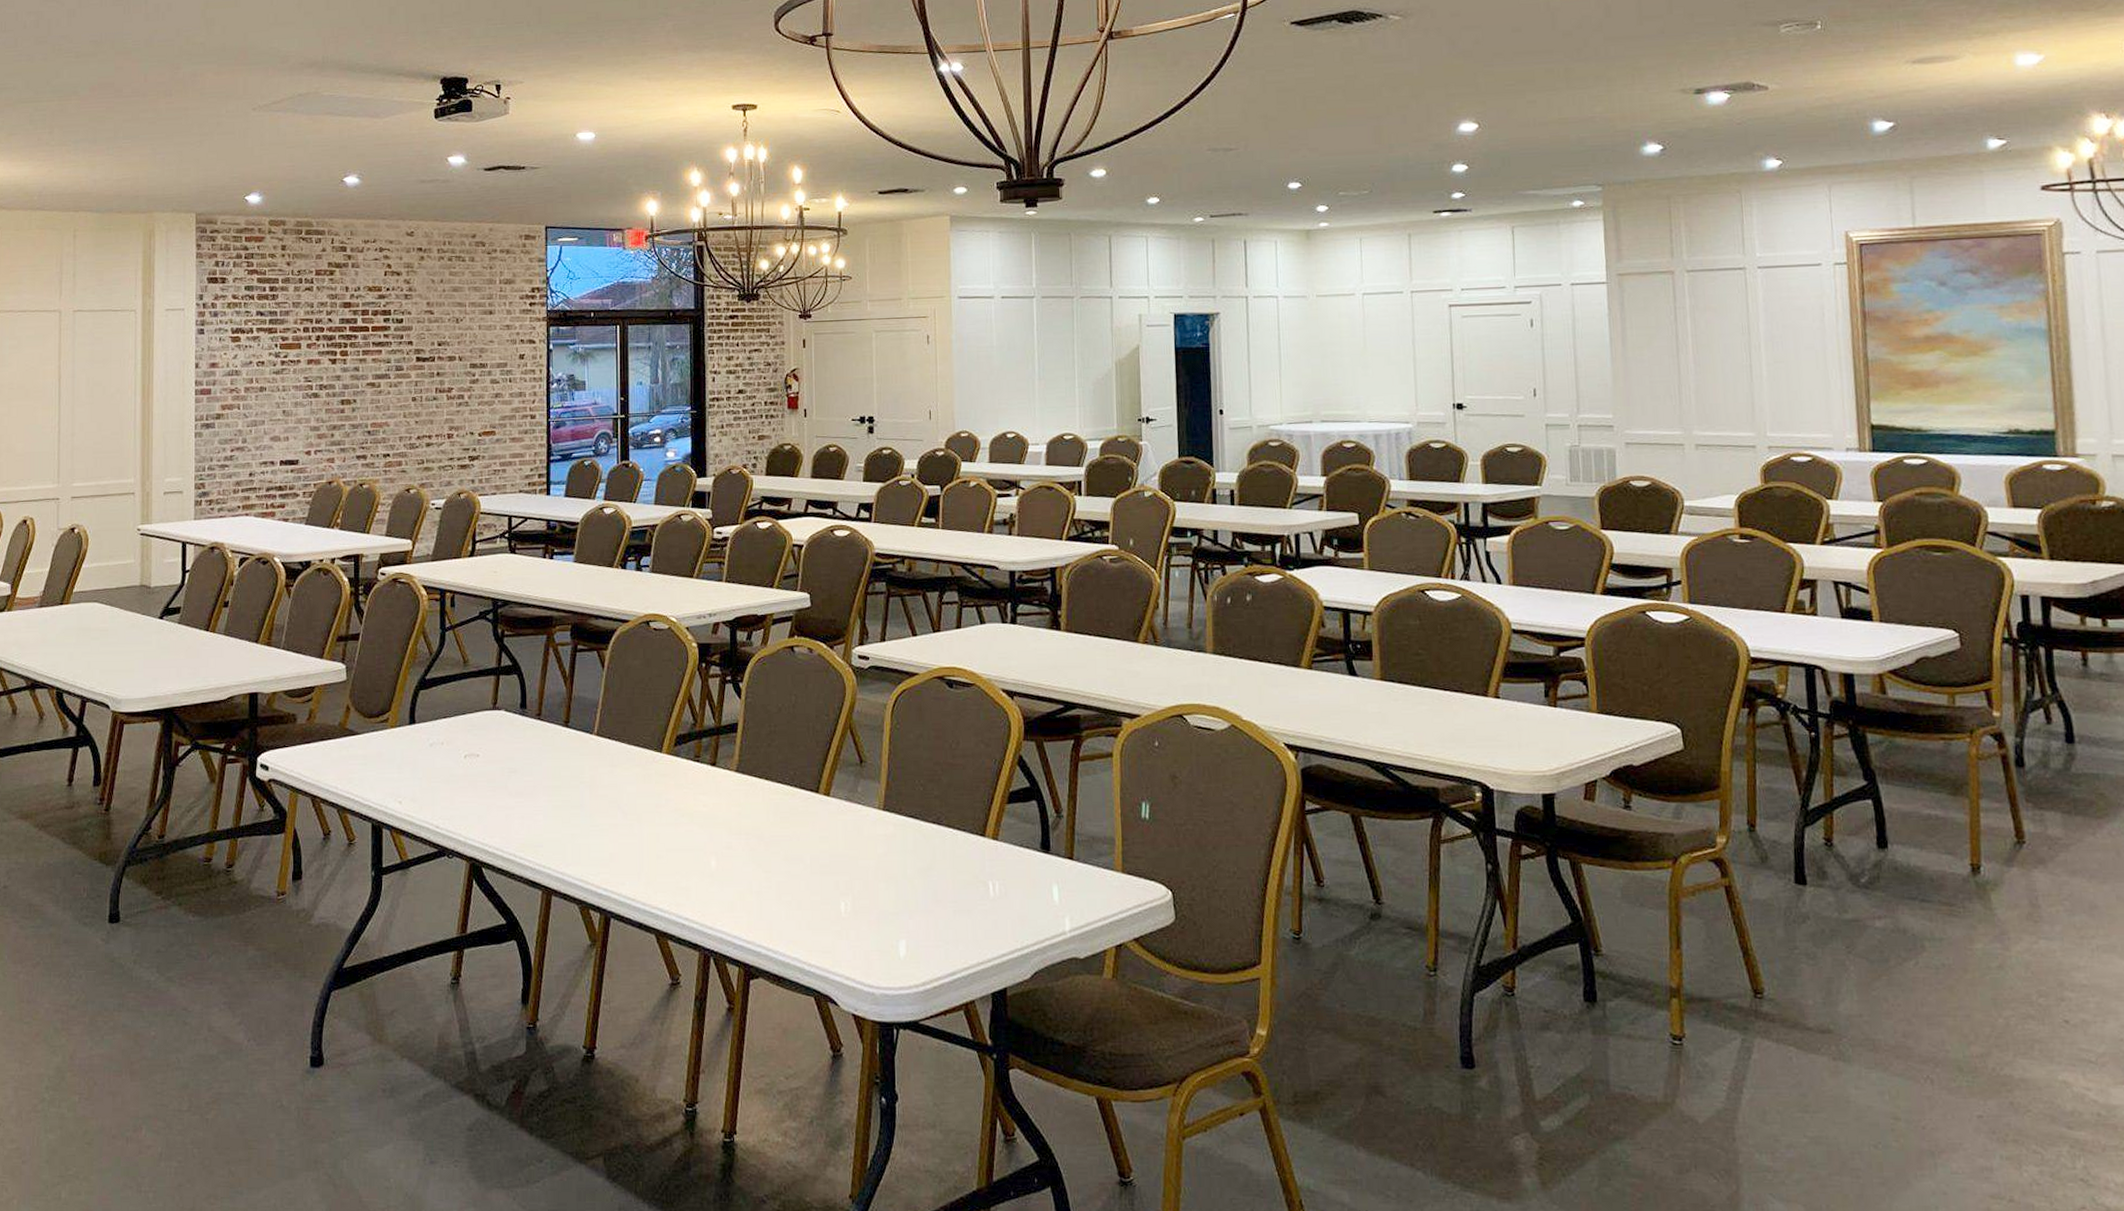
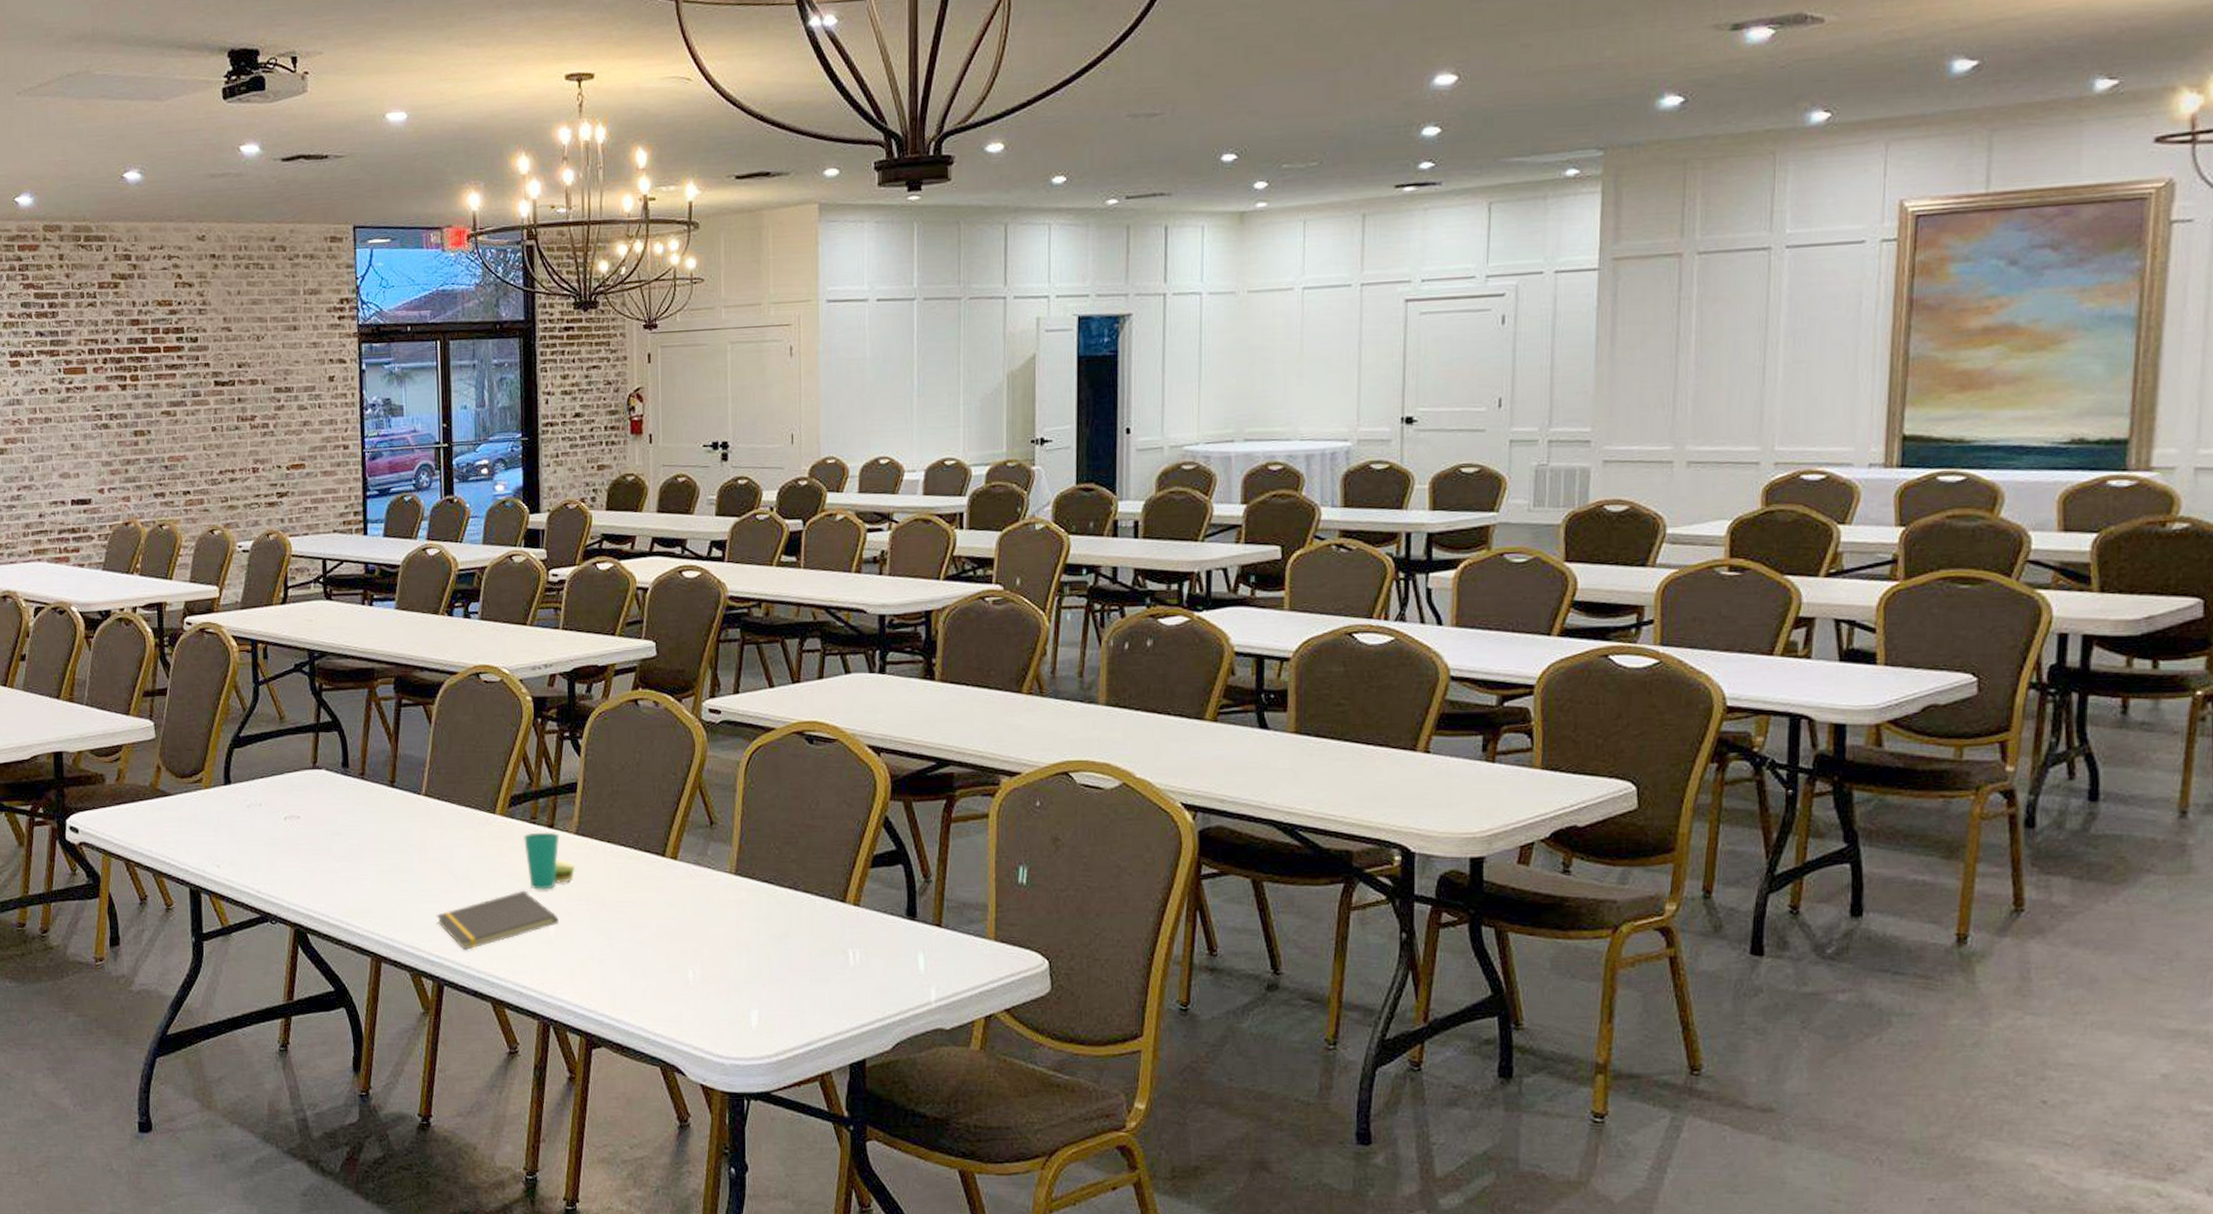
notepad: none [604,826,721,883] -> present [436,891,560,950]
cup: none [688,770,735,825] -> present [524,832,575,890]

